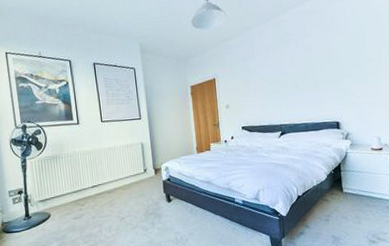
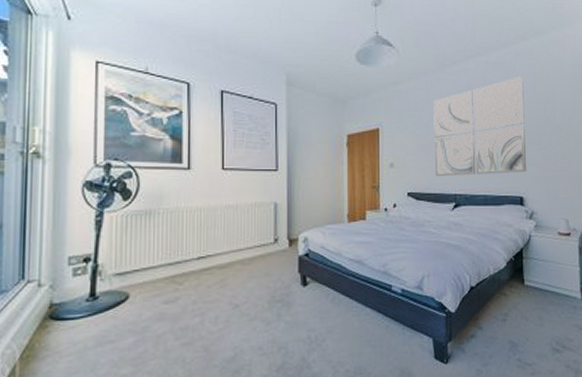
wall art: none [258,20,341,112] -> present [433,76,526,177]

